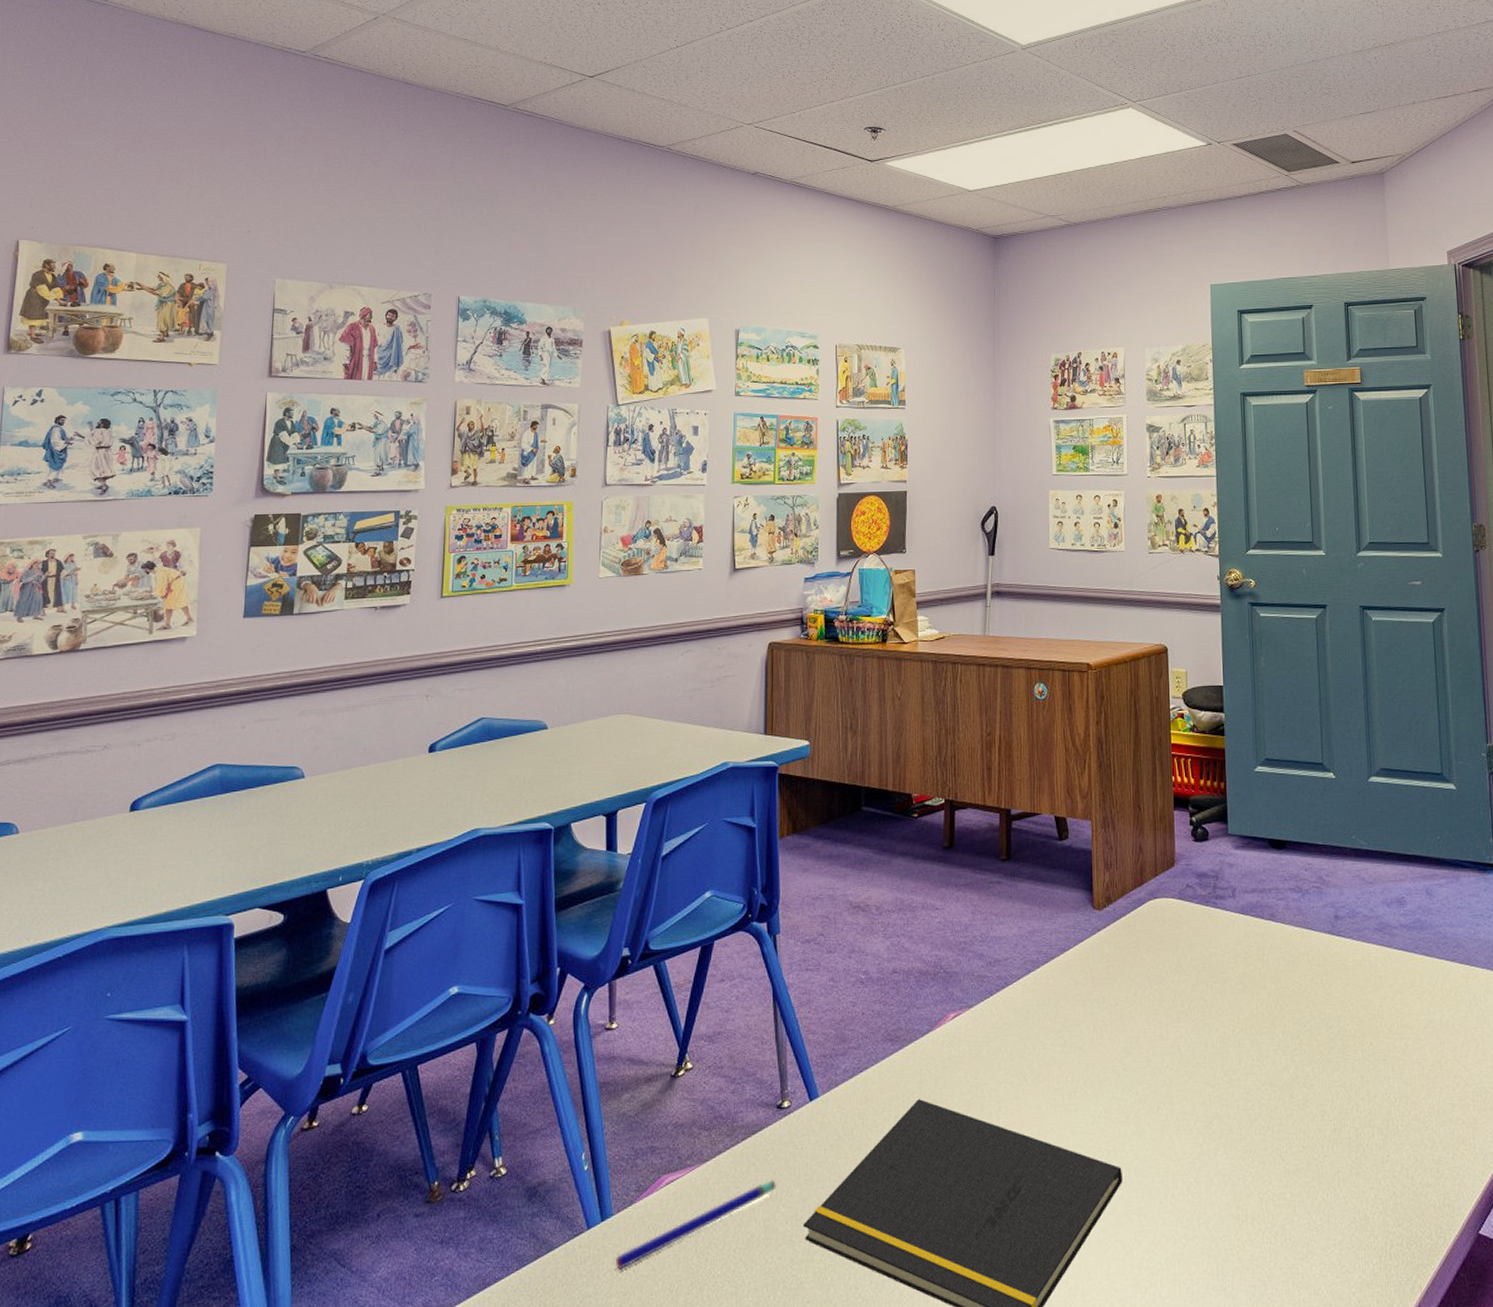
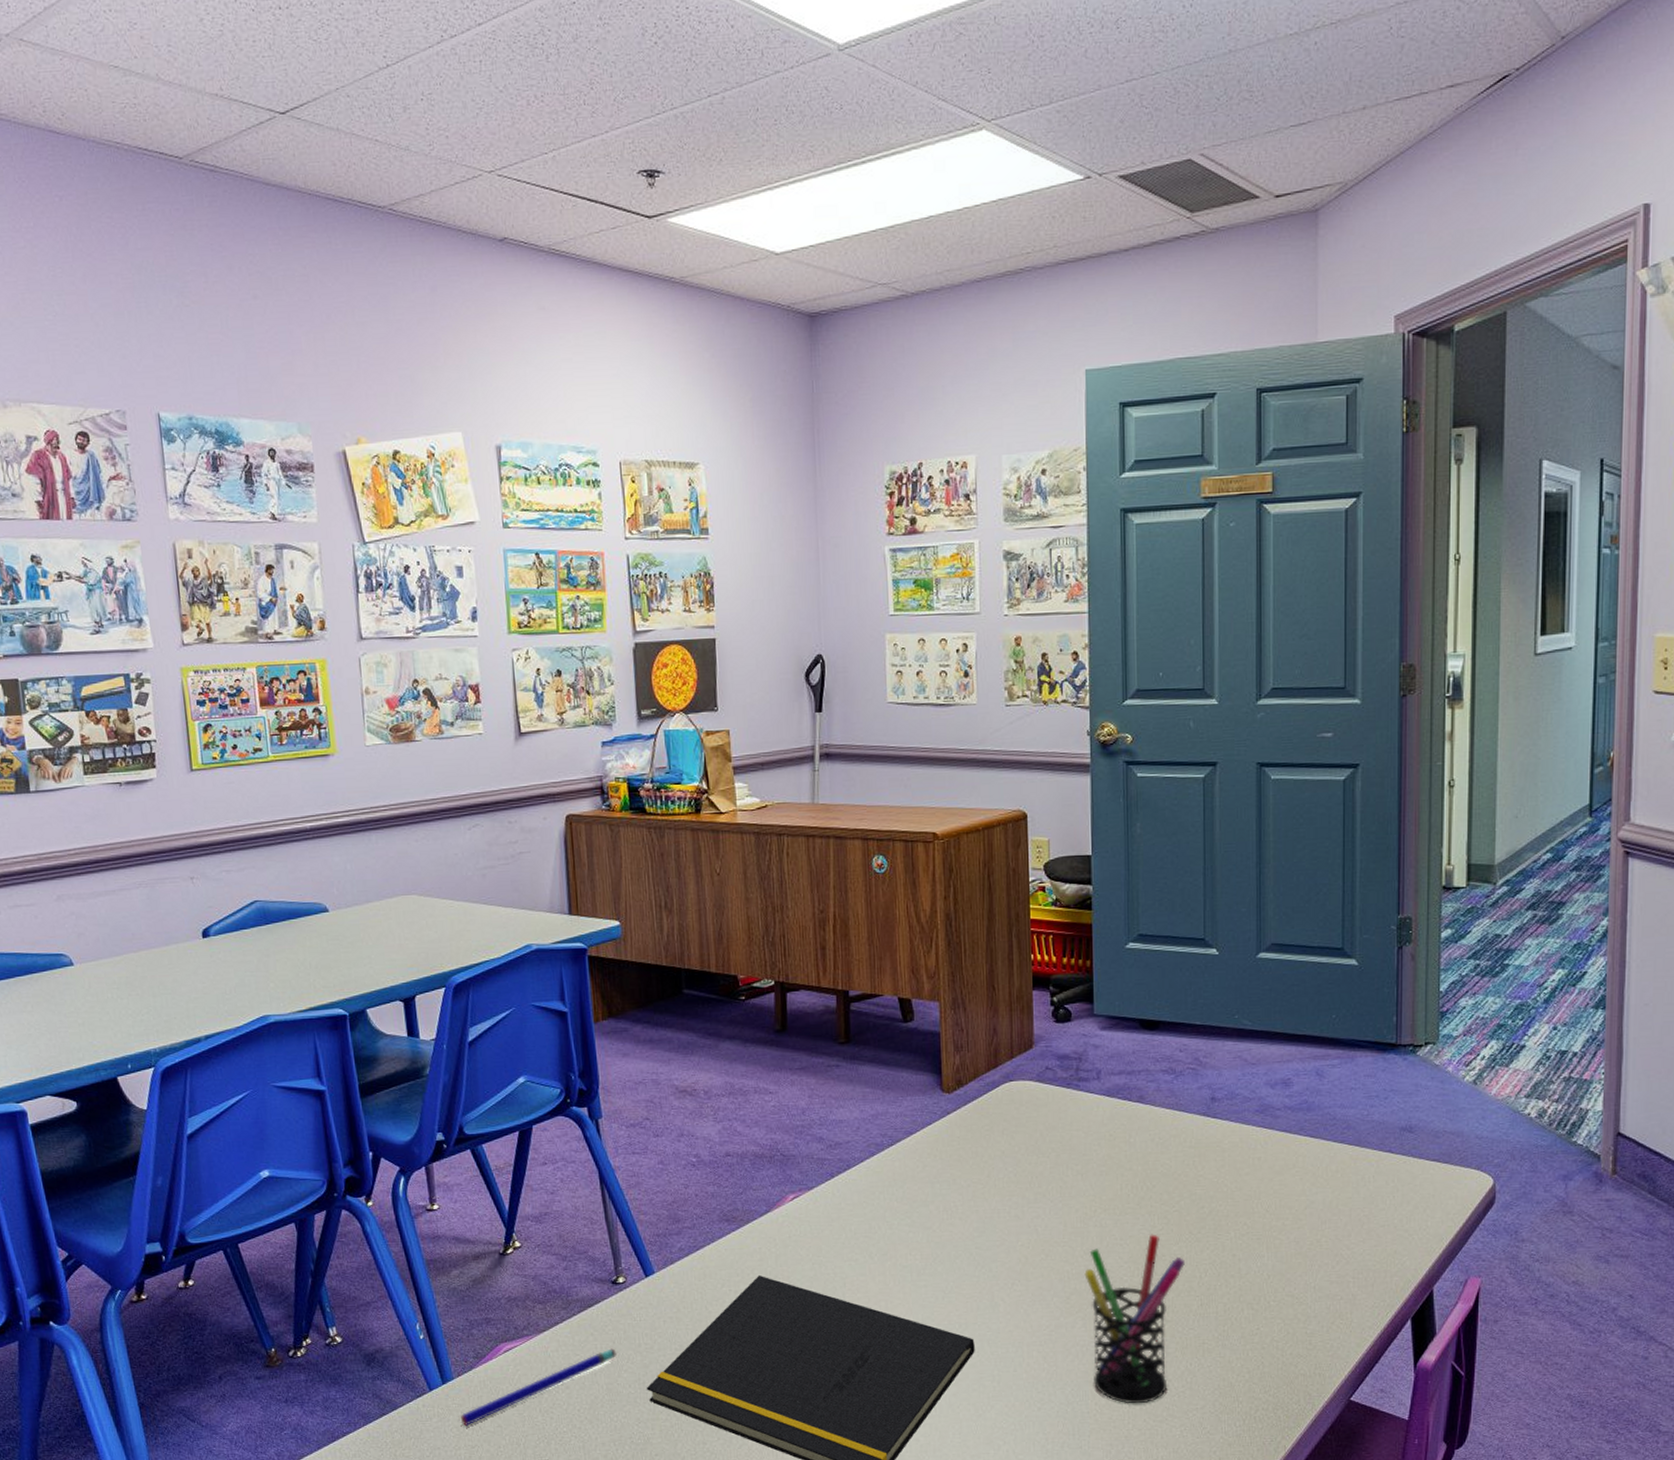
pen holder: none [1225,1054,1318,1240] -> present [1084,1234,1185,1404]

